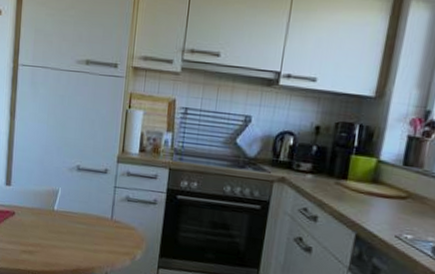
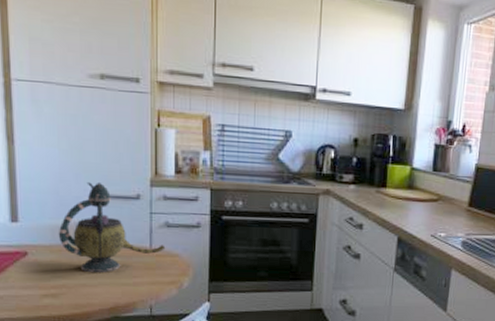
teapot: none [39,155,125,237] -> present [58,181,166,273]

